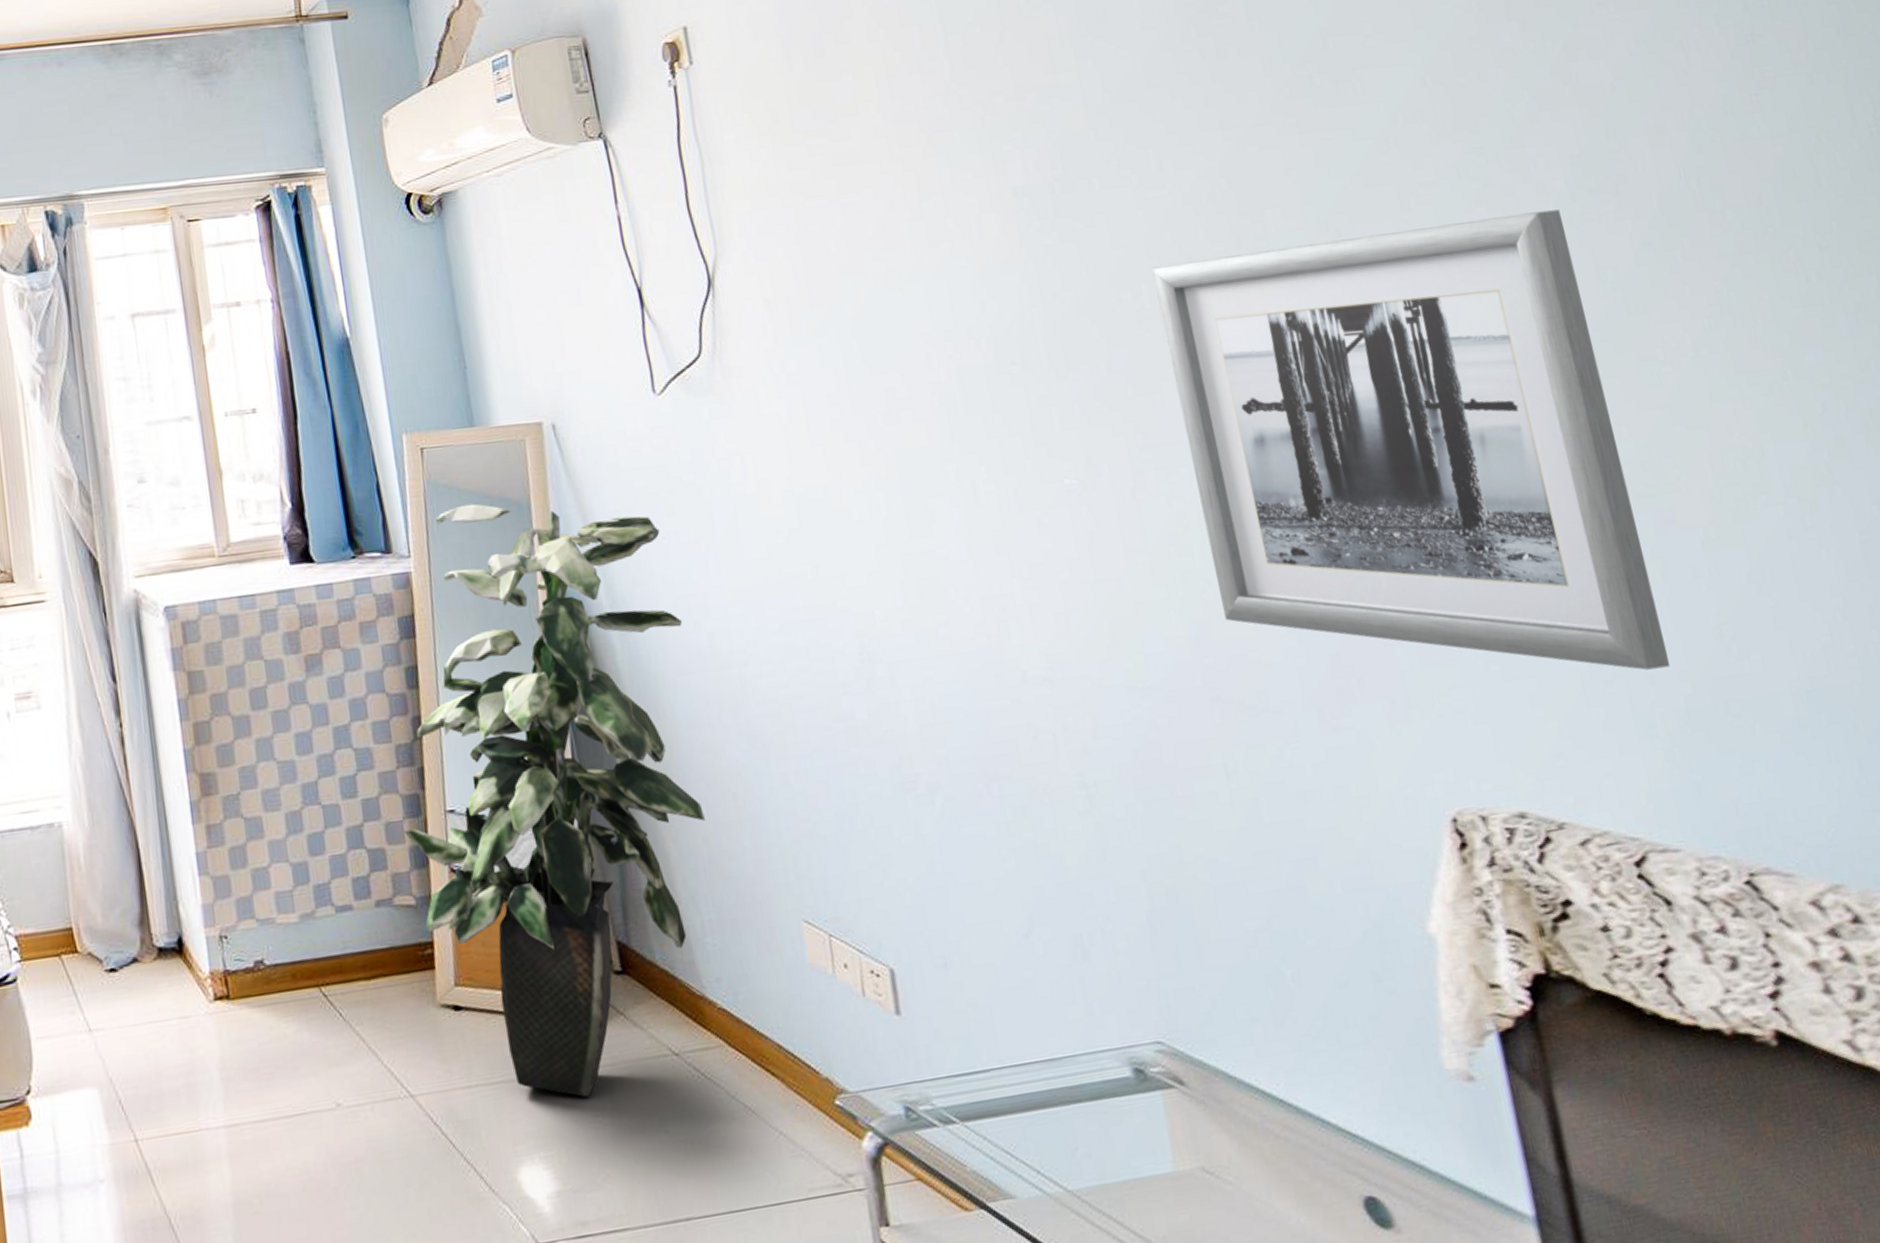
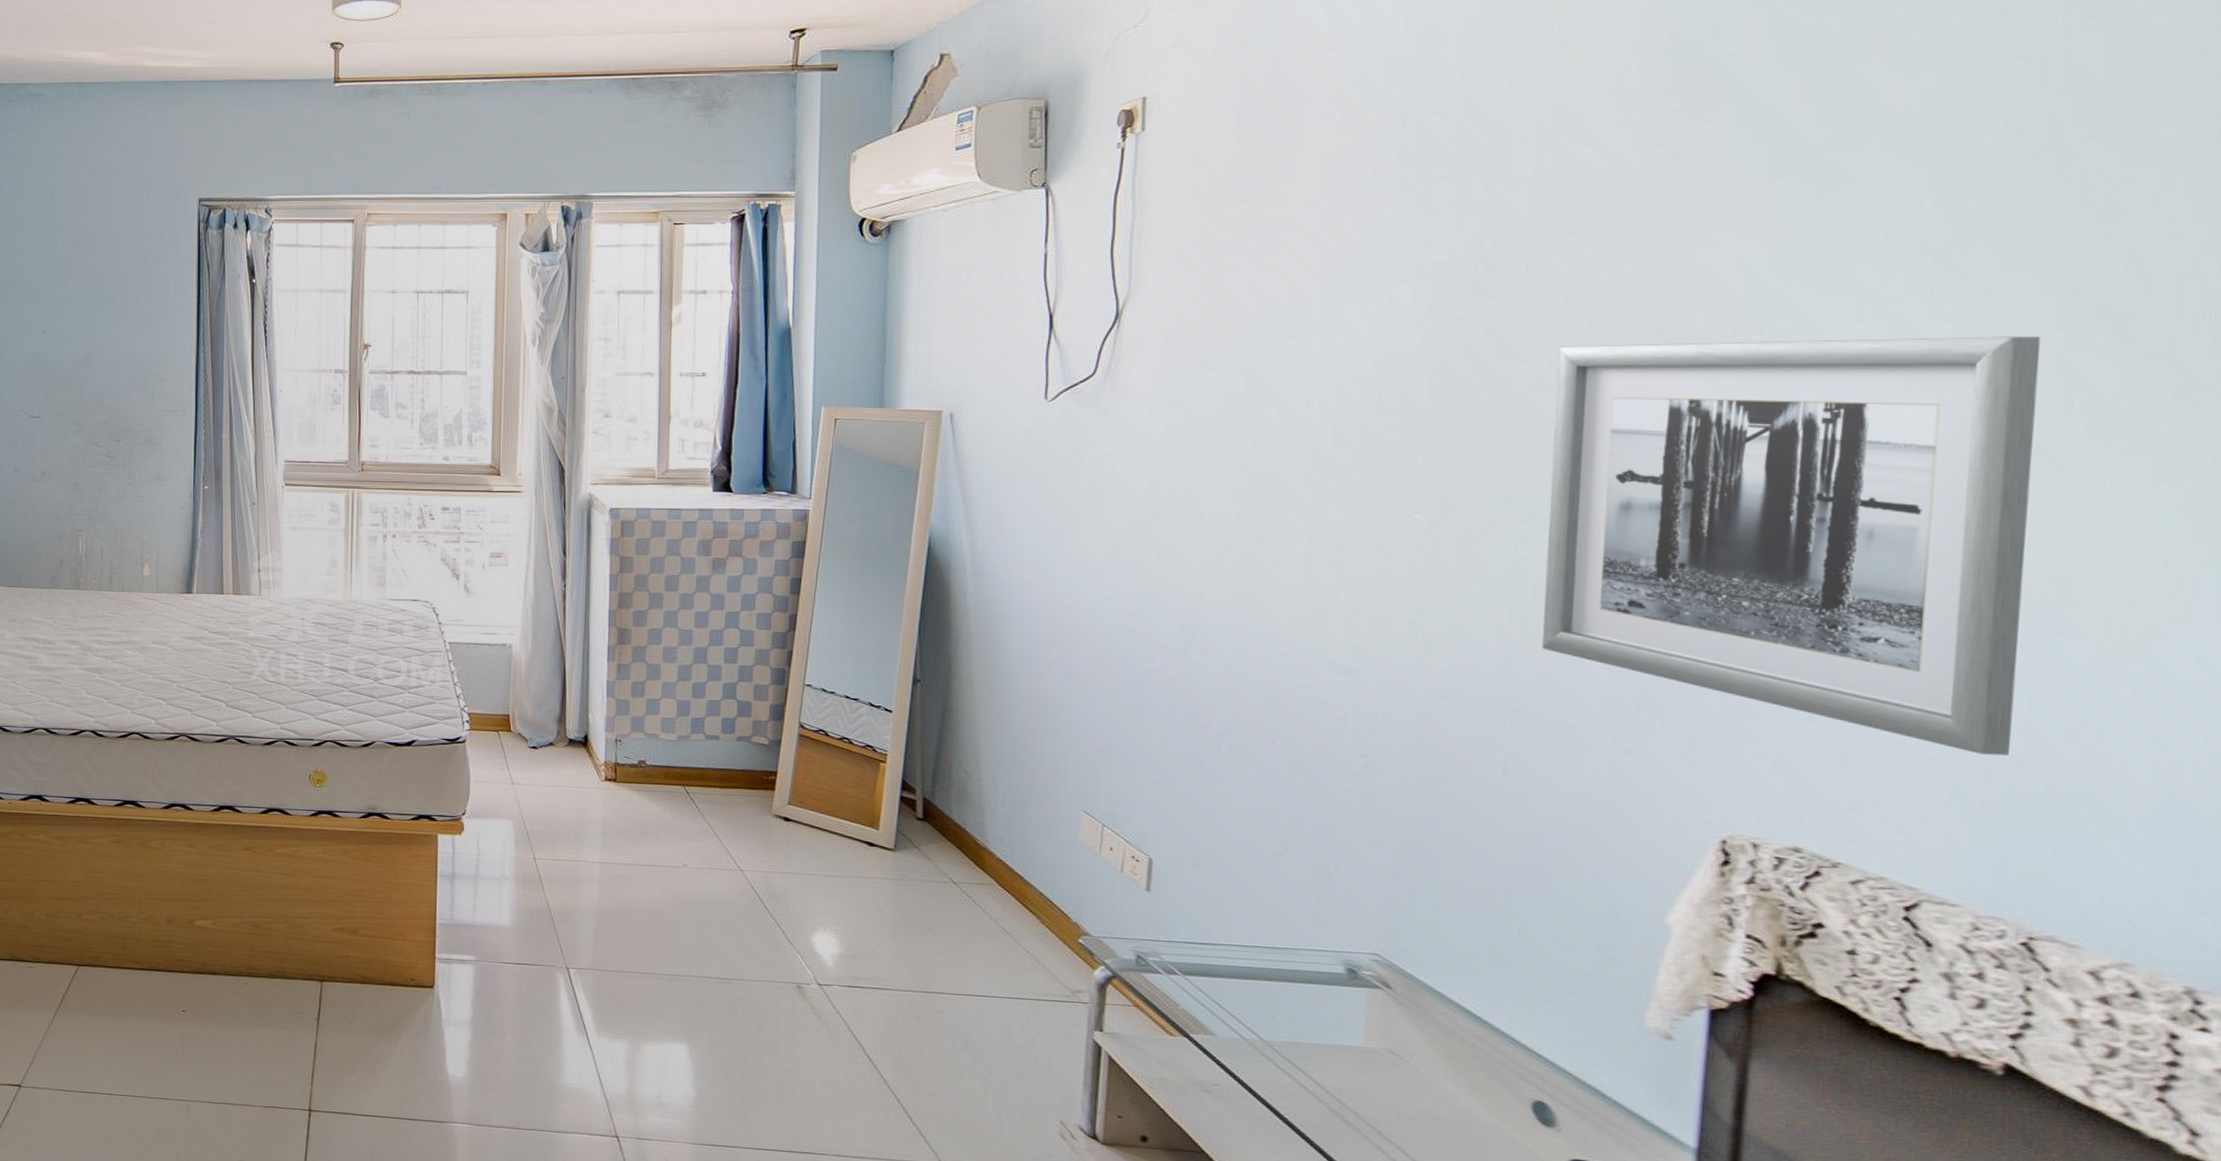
indoor plant: present [404,503,706,1098] -> none [769,466,1030,898]

